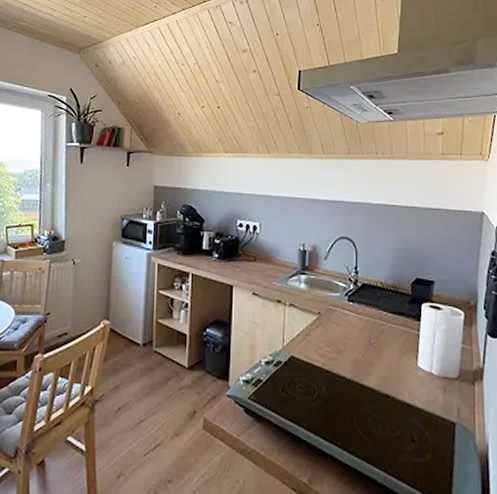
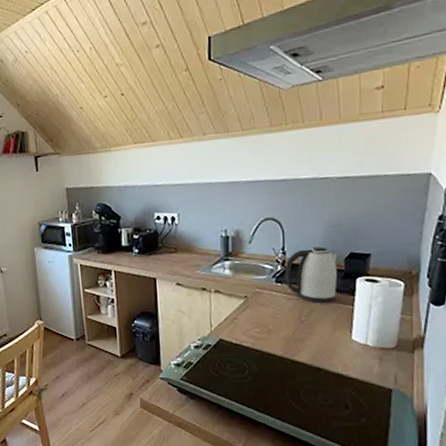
kettle: none [356,269,405,326] -> present [284,246,337,303]

